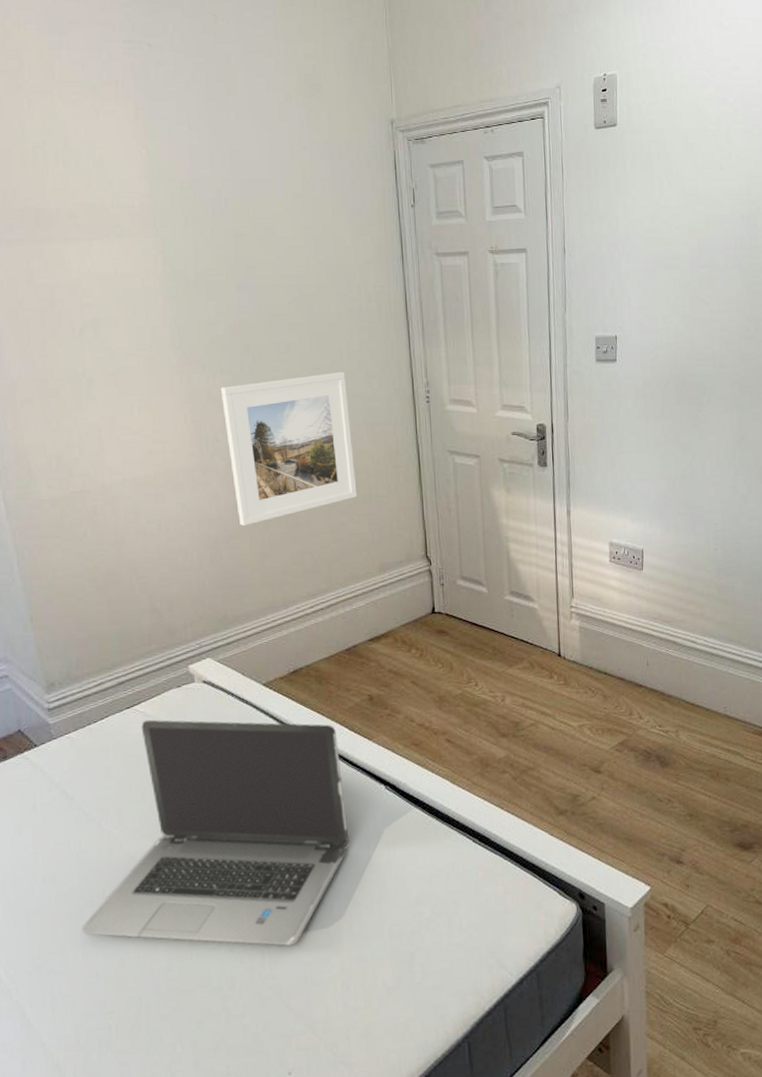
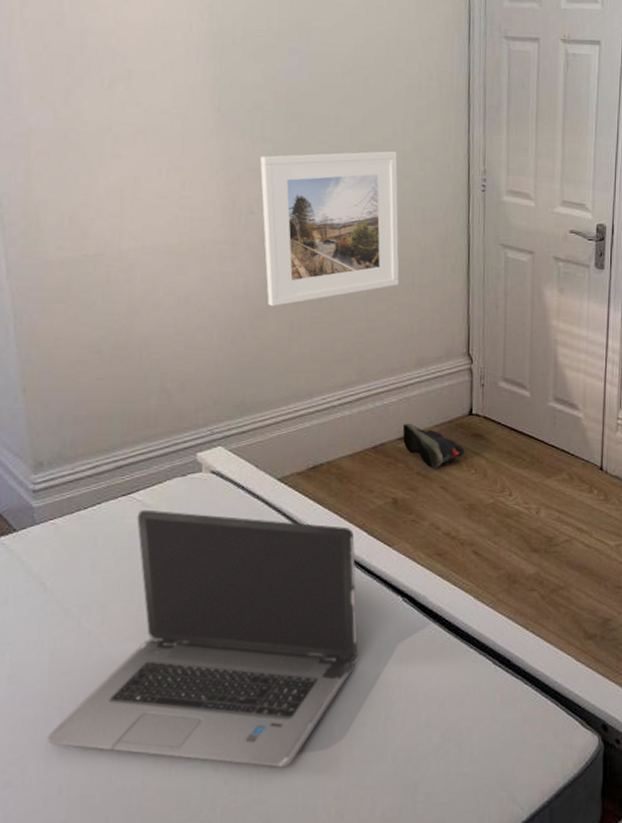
shoe: none [371,624,431,666] -> present [402,423,465,469]

